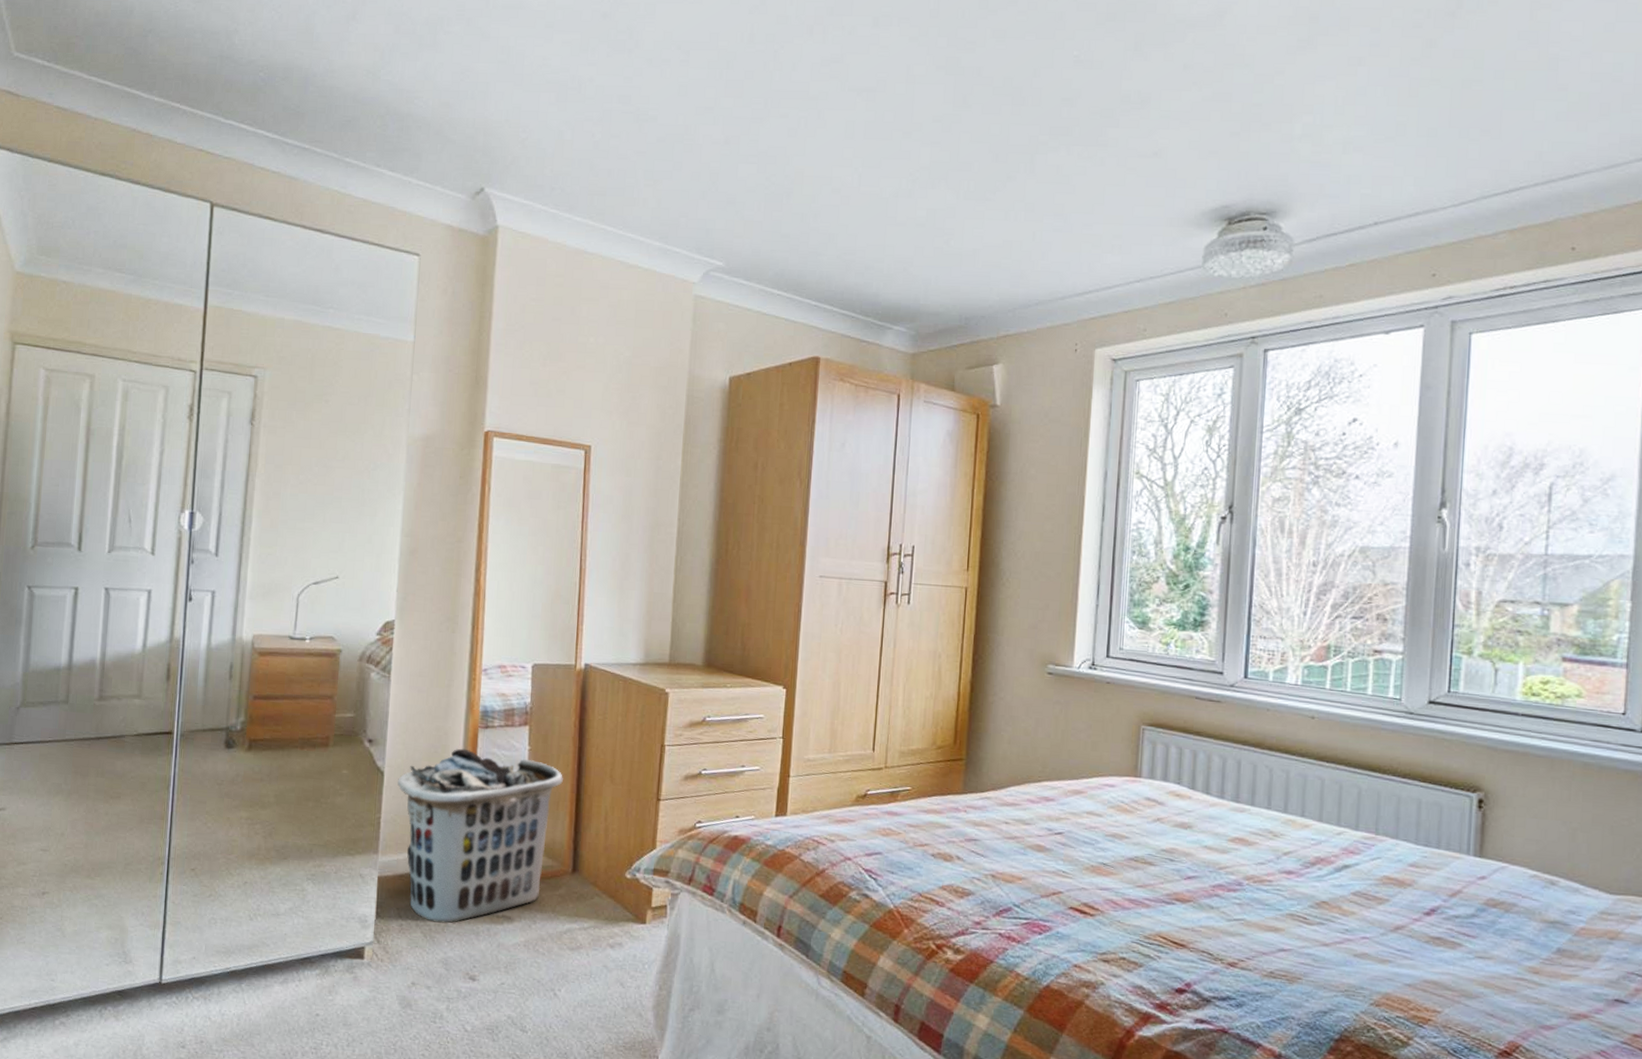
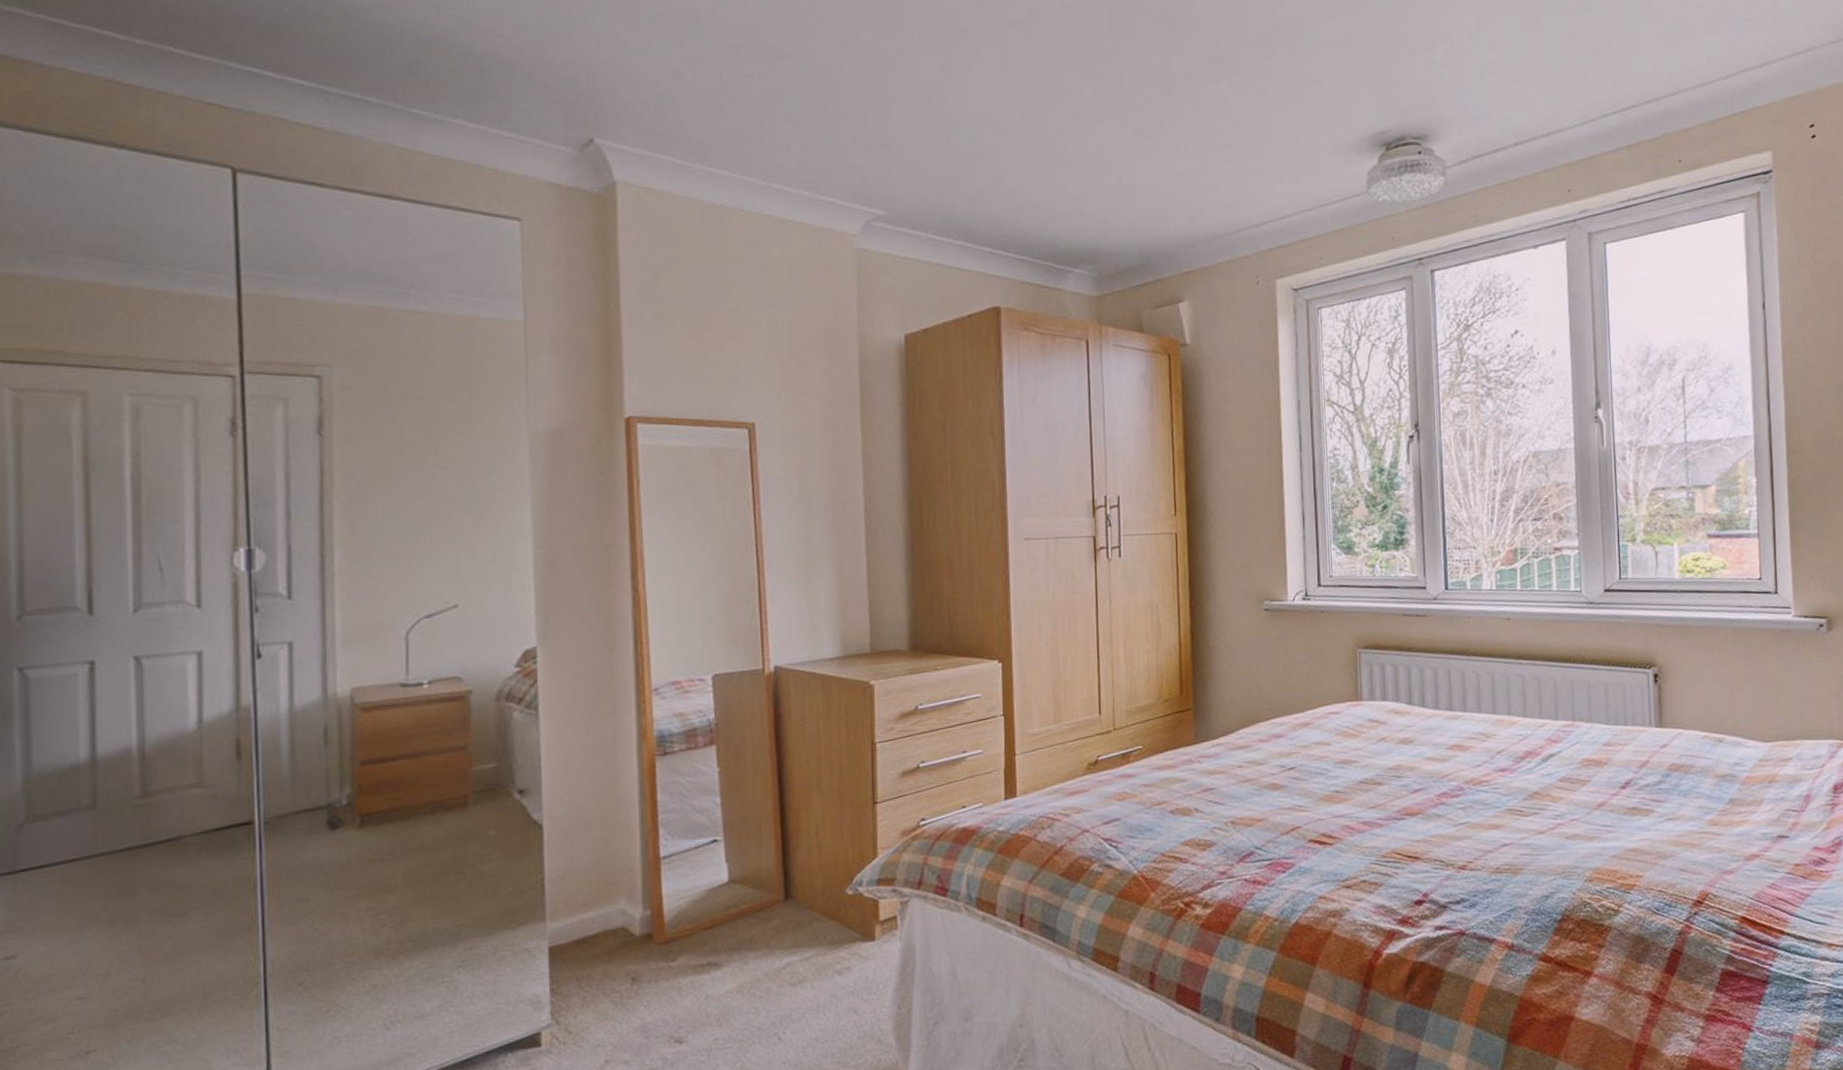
clothes hamper: present [398,748,563,924] -> none [561,782,763,987]

